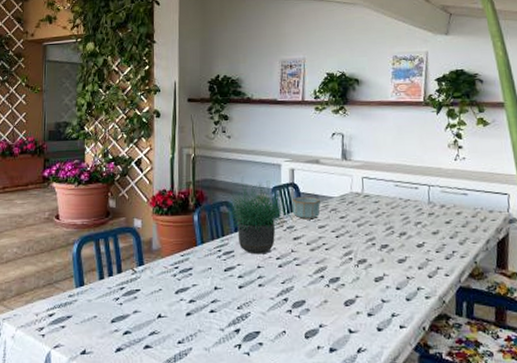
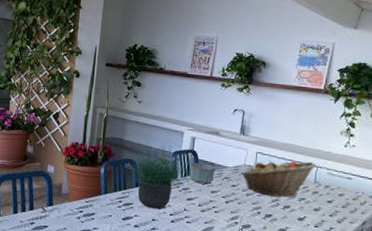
fruit basket: none [349,180,427,224] -> present [241,160,316,198]

